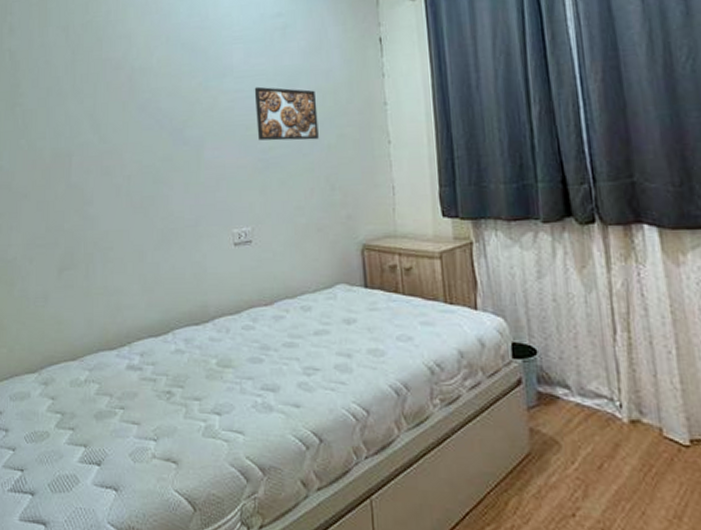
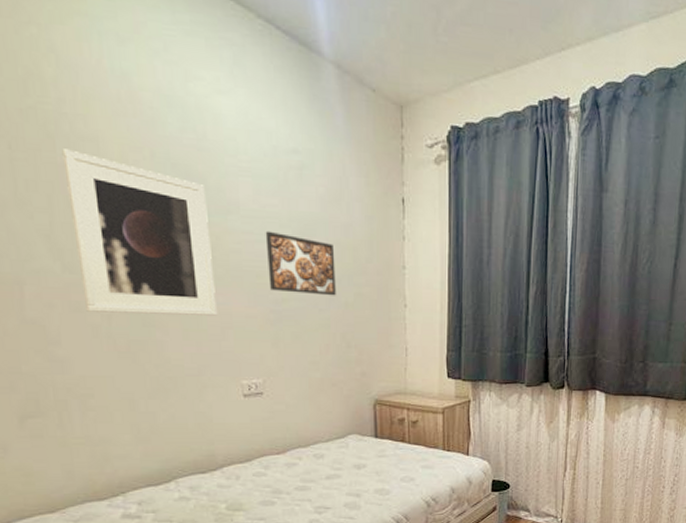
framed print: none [106,46,214,174] -> present [62,149,218,316]

